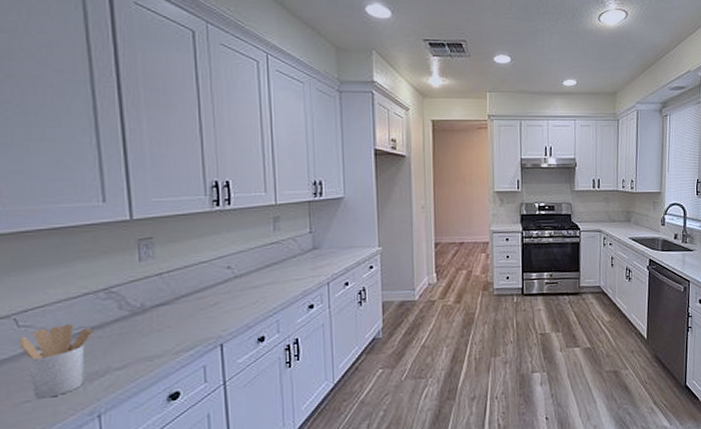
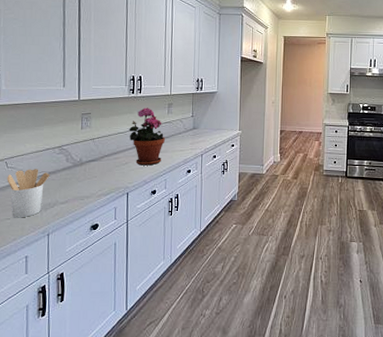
potted plant: none [216,224,272,305] -> present [129,107,165,166]

